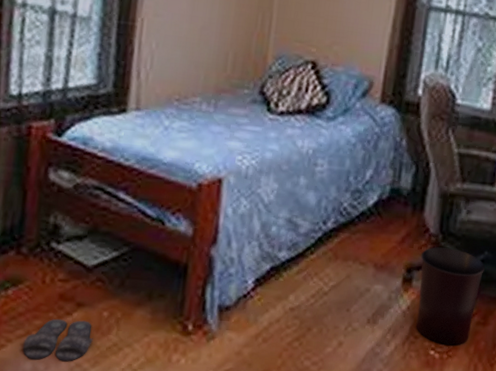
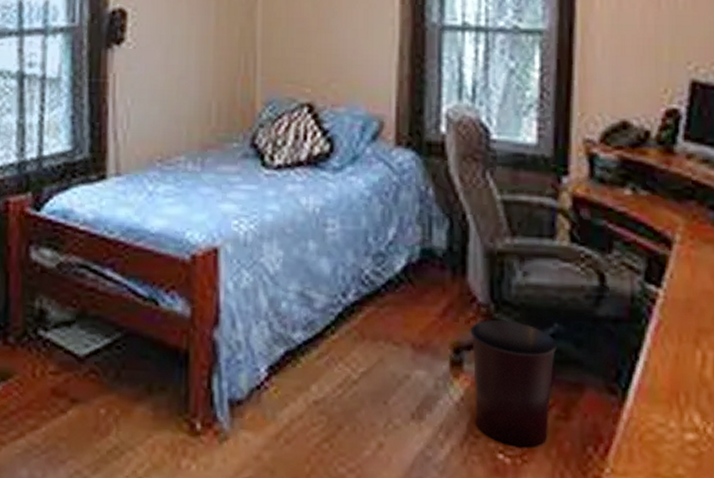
slippers: present [22,318,93,362] -> none [17,417,91,468]

